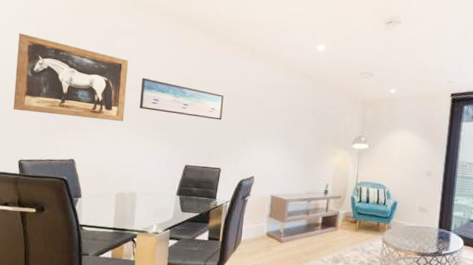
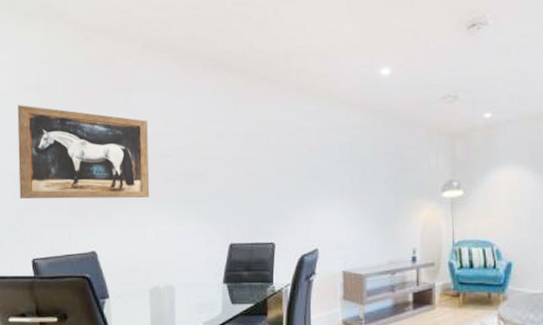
wall art: present [139,77,224,120] -> none [165,139,269,182]

